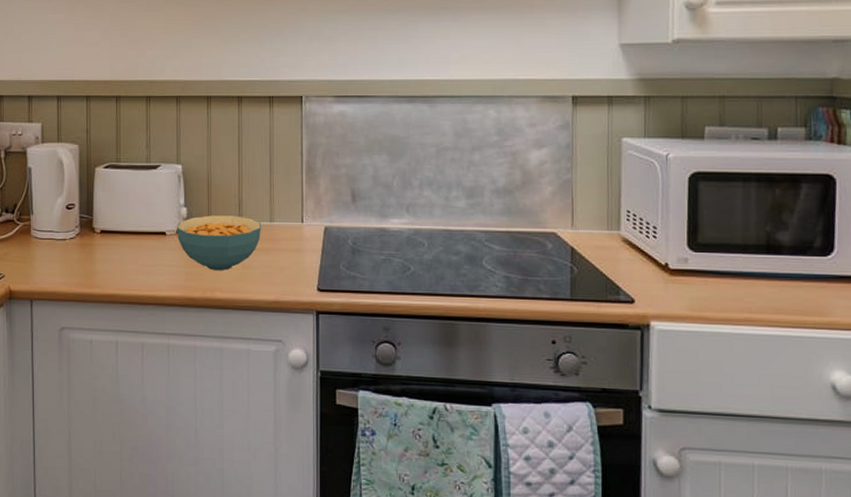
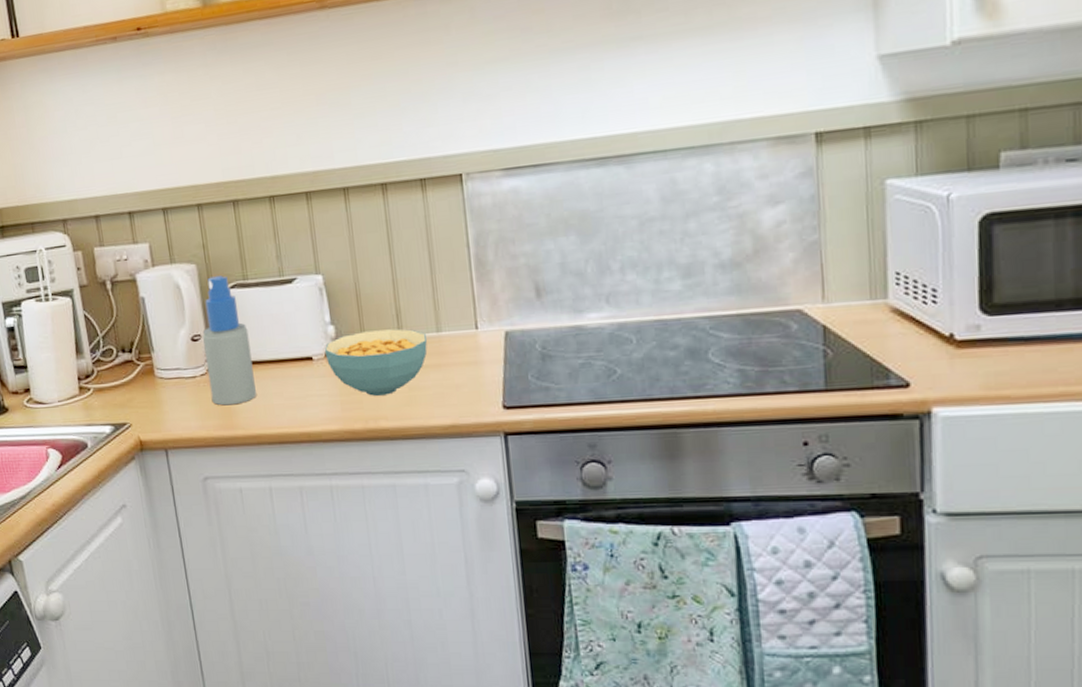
spray bottle: none [76,157,115,267] -> present [202,276,257,406]

